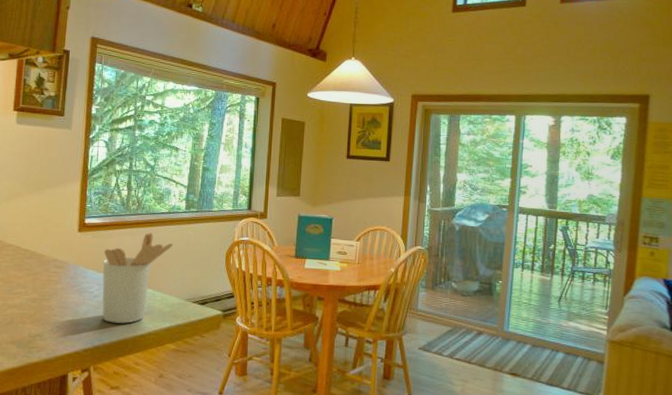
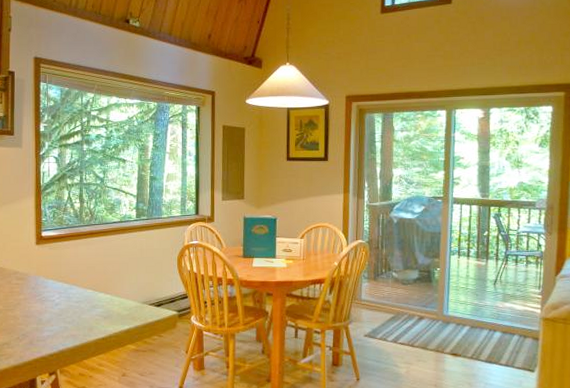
utensil holder: present [101,233,173,324] -> none [61,242,127,328]

